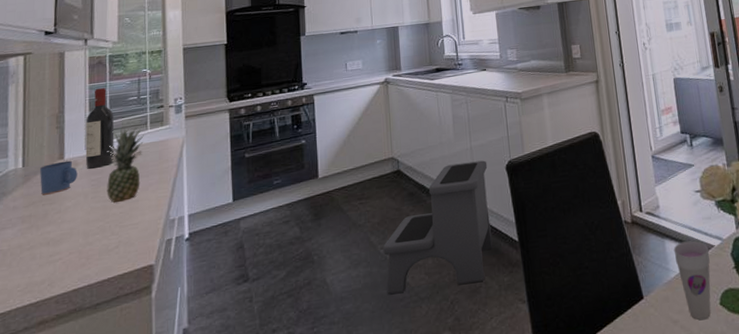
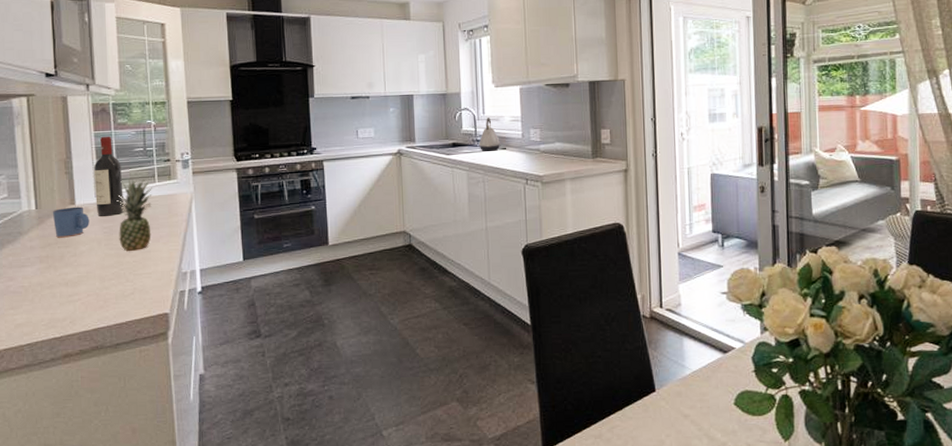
step stool: present [383,160,493,295] -> none [393,242,505,363]
kettle: none [460,42,480,74] -> present [478,118,500,151]
cup: present [673,240,711,321] -> none [691,341,729,417]

